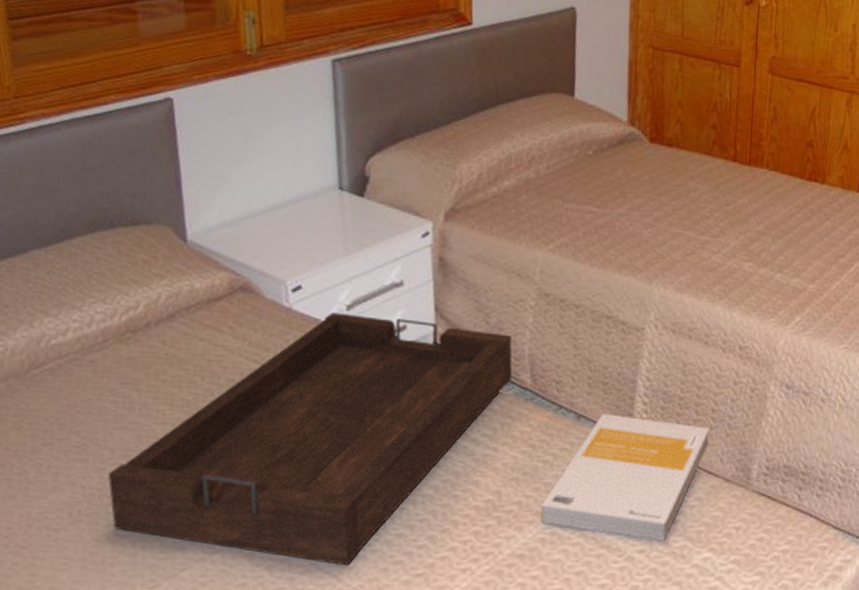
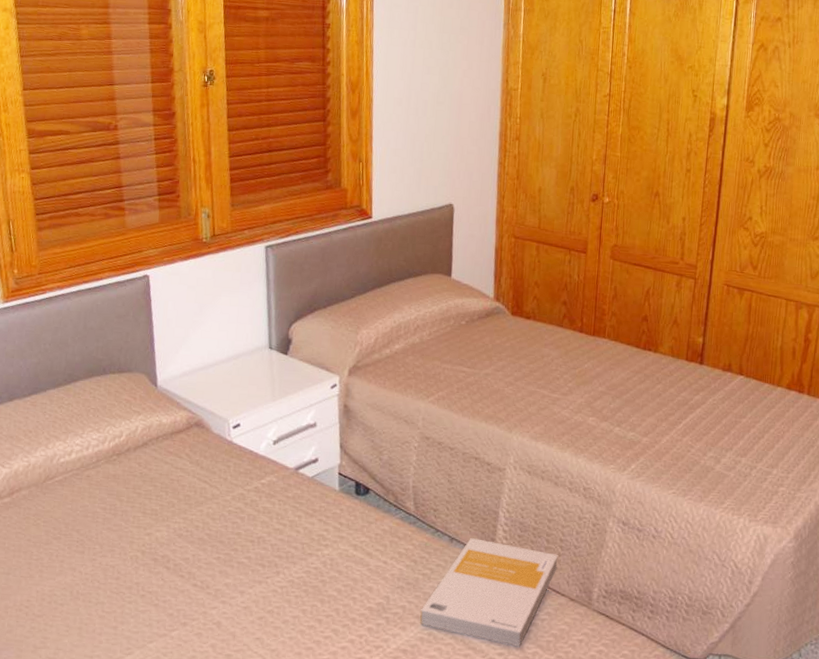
tray: present [107,312,513,566] -> none [98,446,400,649]

